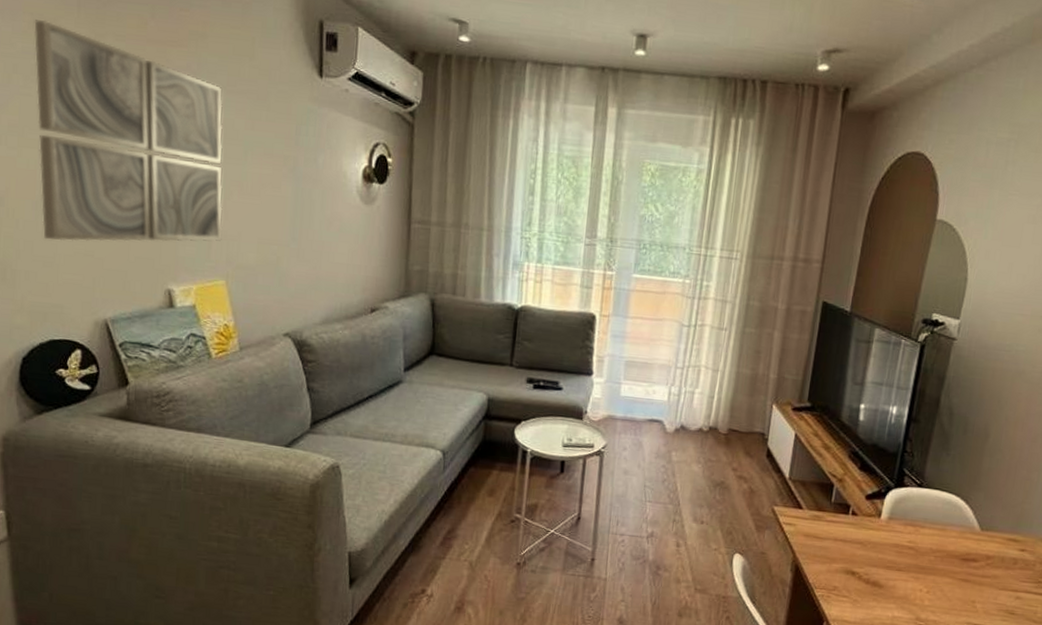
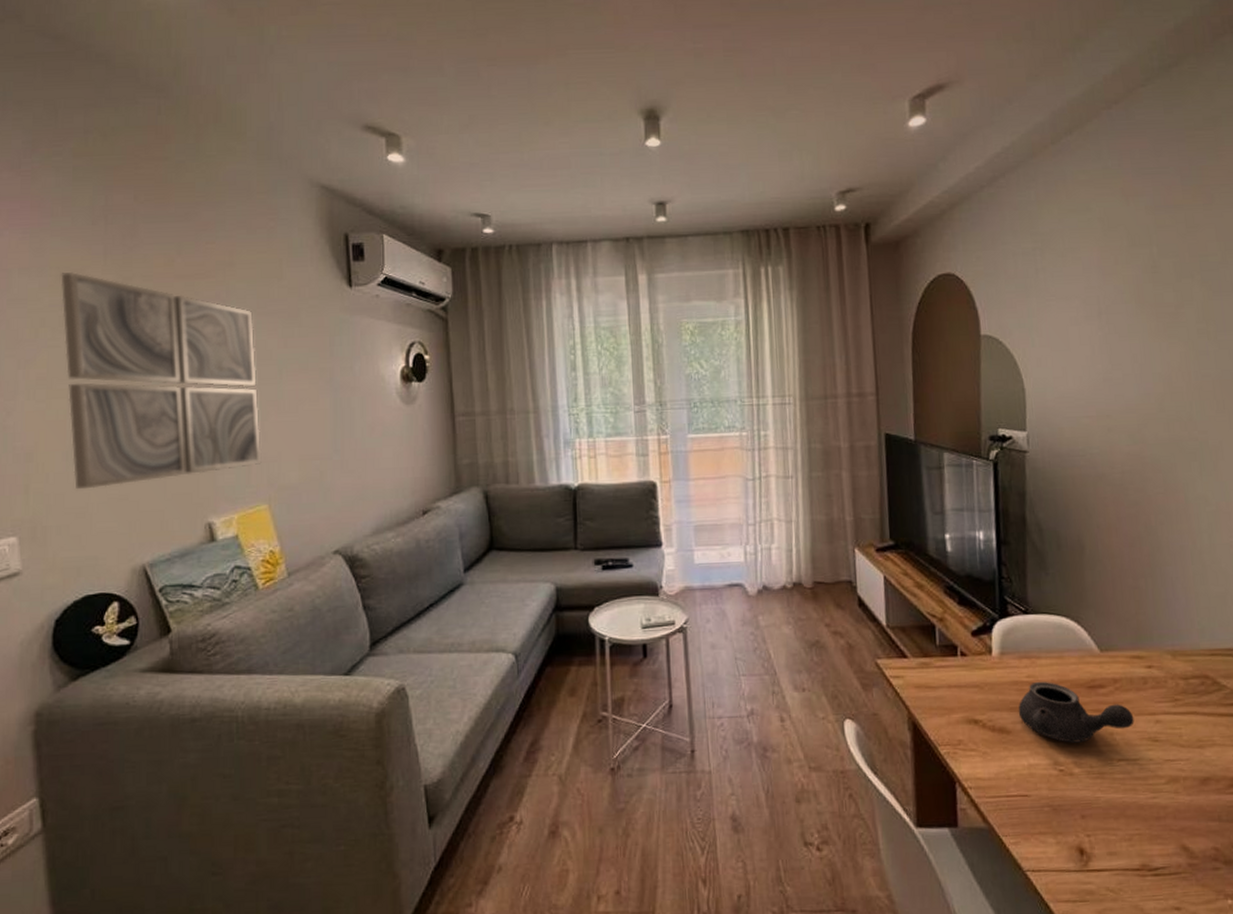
teapot: none [893,547,997,605] -> present [1018,681,1134,743]

